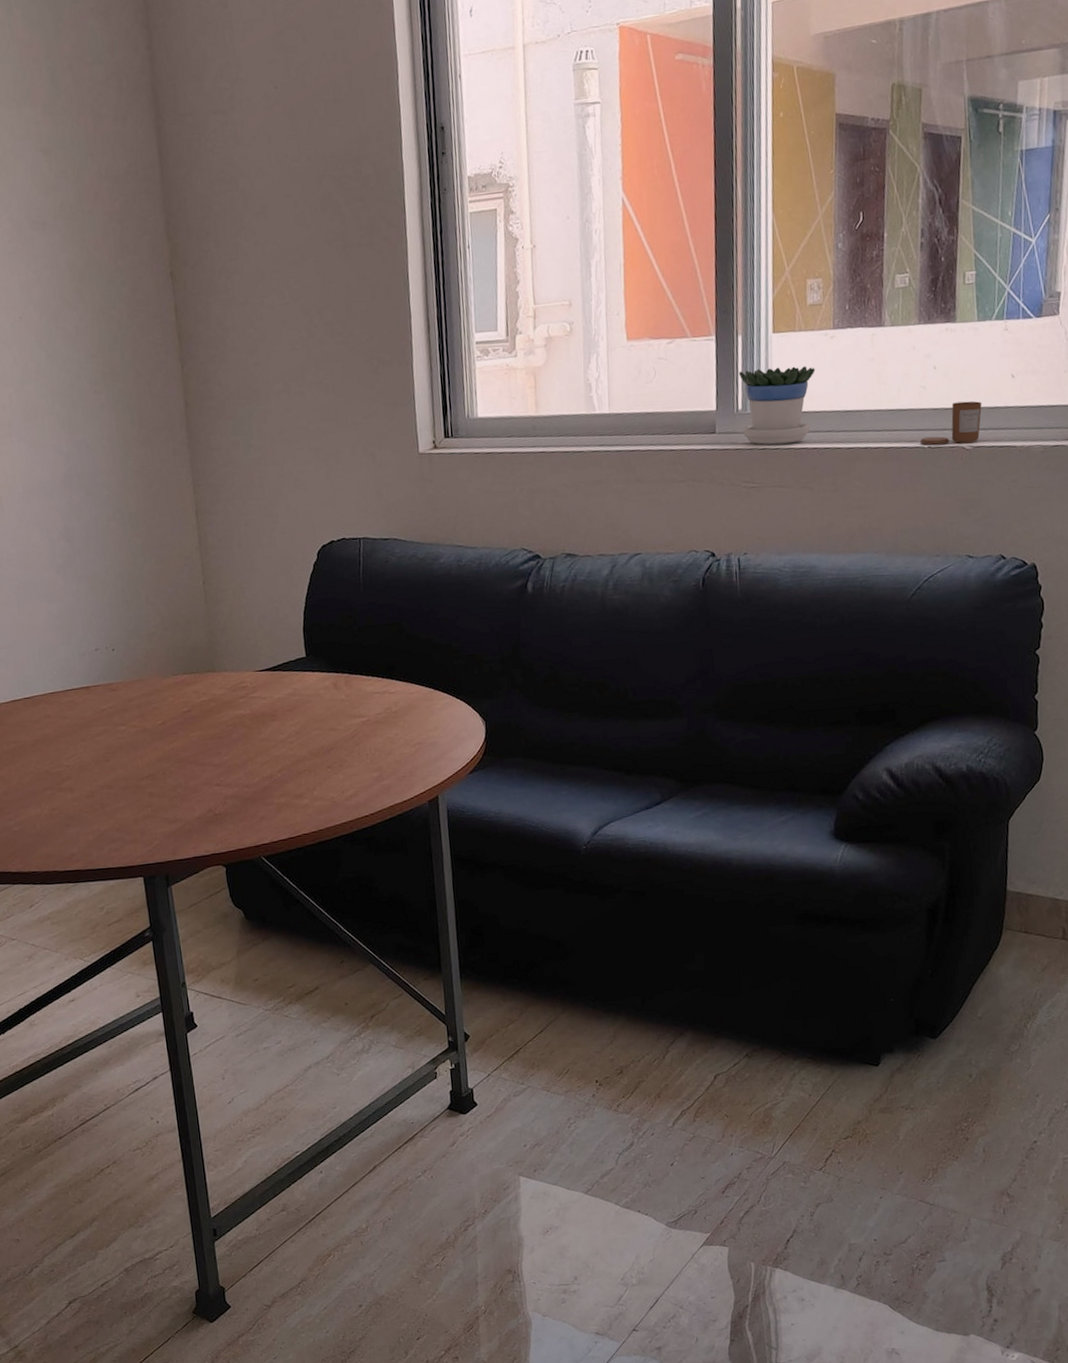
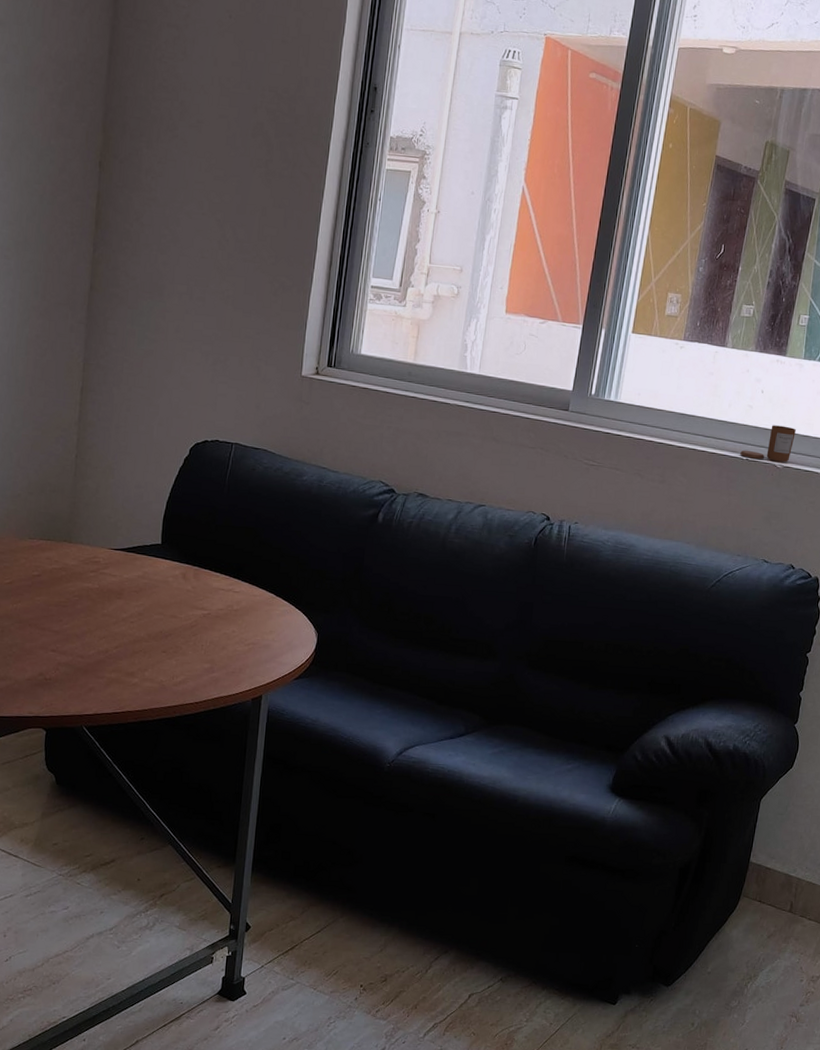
flowerpot: present [739,366,816,445] -> none [592,360,663,433]

